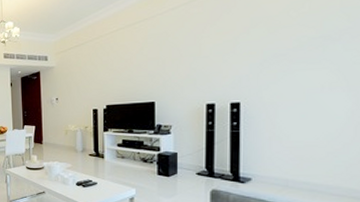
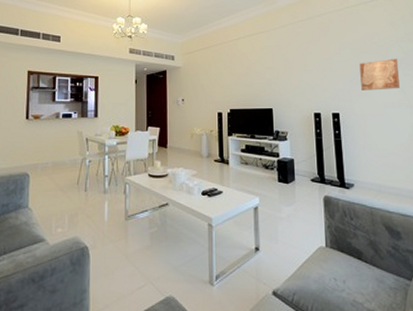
wall art: none [275,29,339,74] -> present [359,58,400,90]

